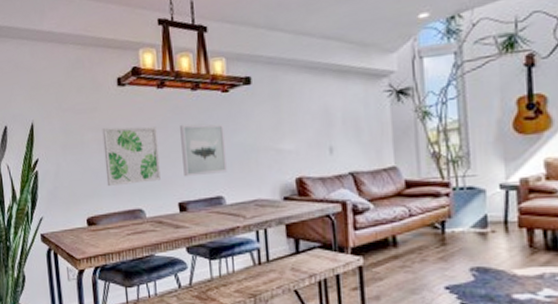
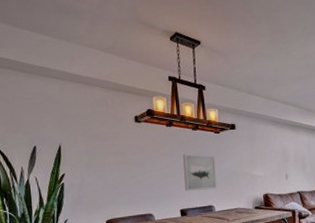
wall art: present [102,126,161,186] -> none [121,153,167,196]

